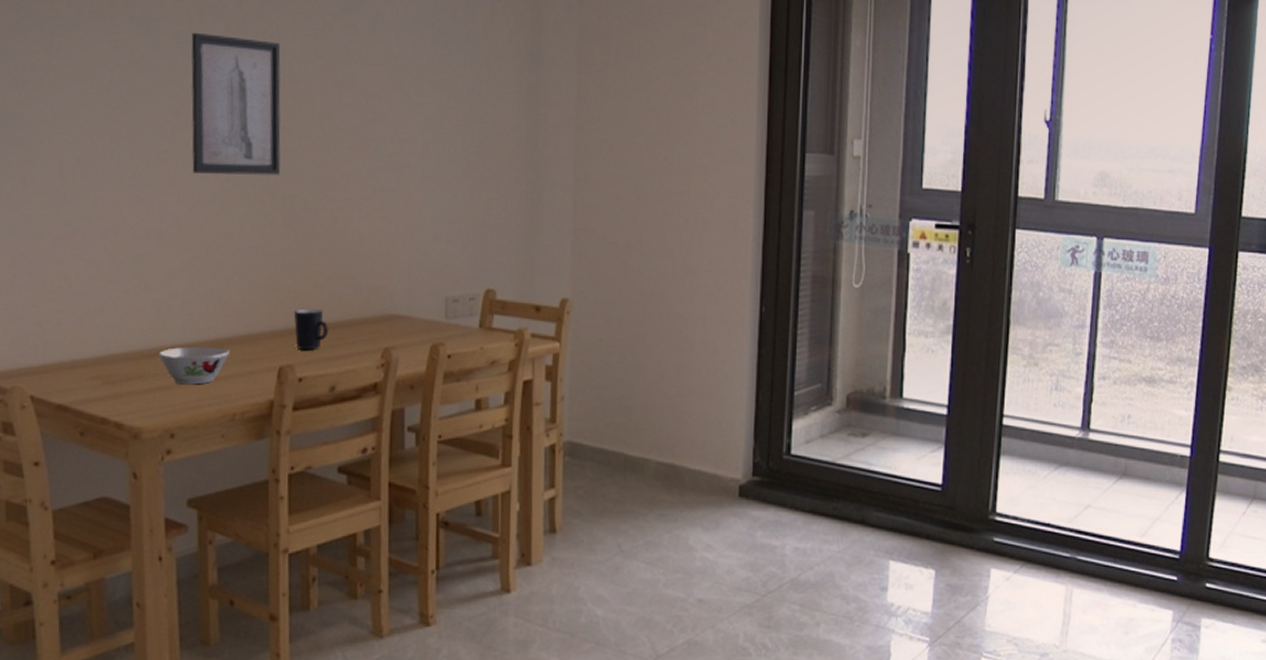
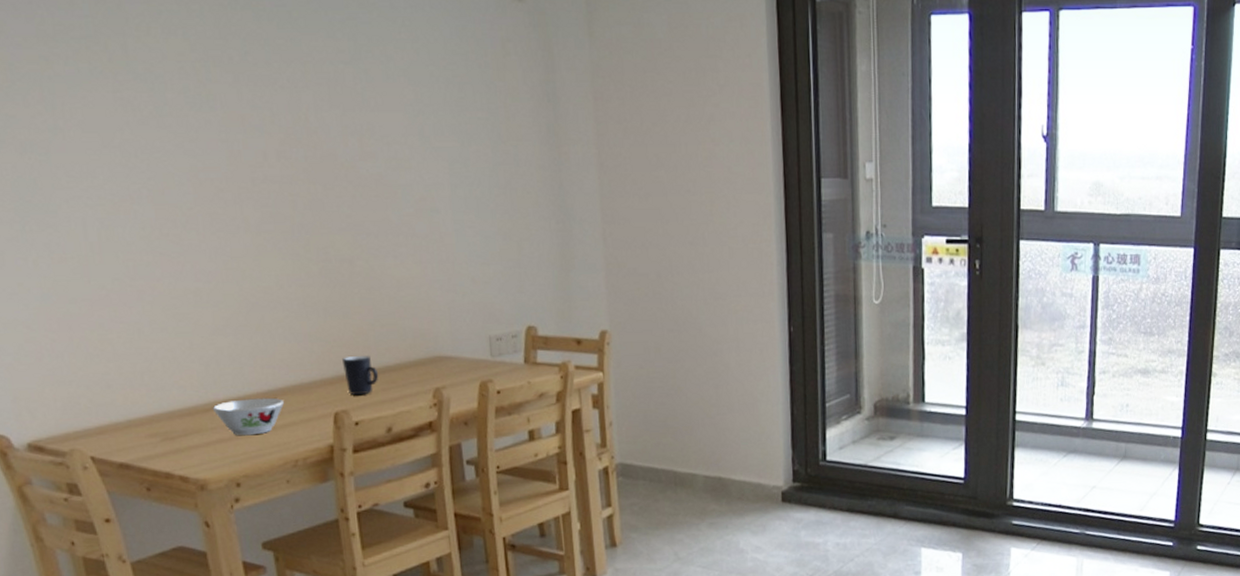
wall art: present [191,32,281,176] -> none [199,86,310,230]

